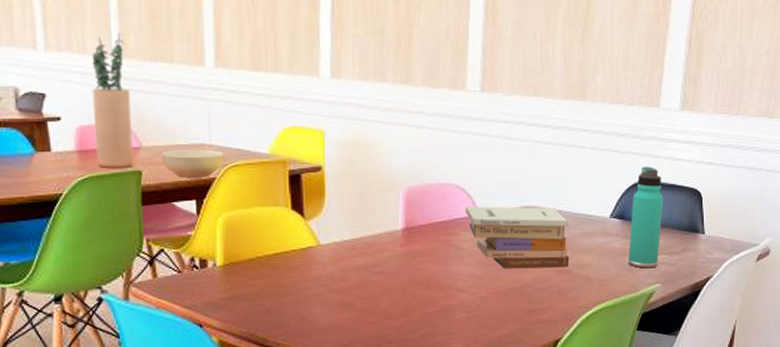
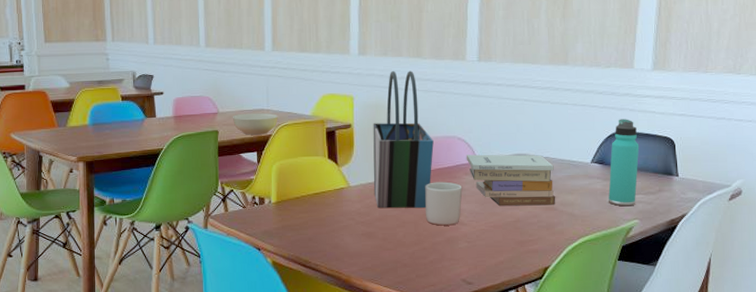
vase: present [92,33,133,168] -> none [185,29,212,129]
tote bag: none [349,100,426,273] -> present [373,71,434,209]
mug: none [414,239,461,293] -> present [425,182,463,226]

